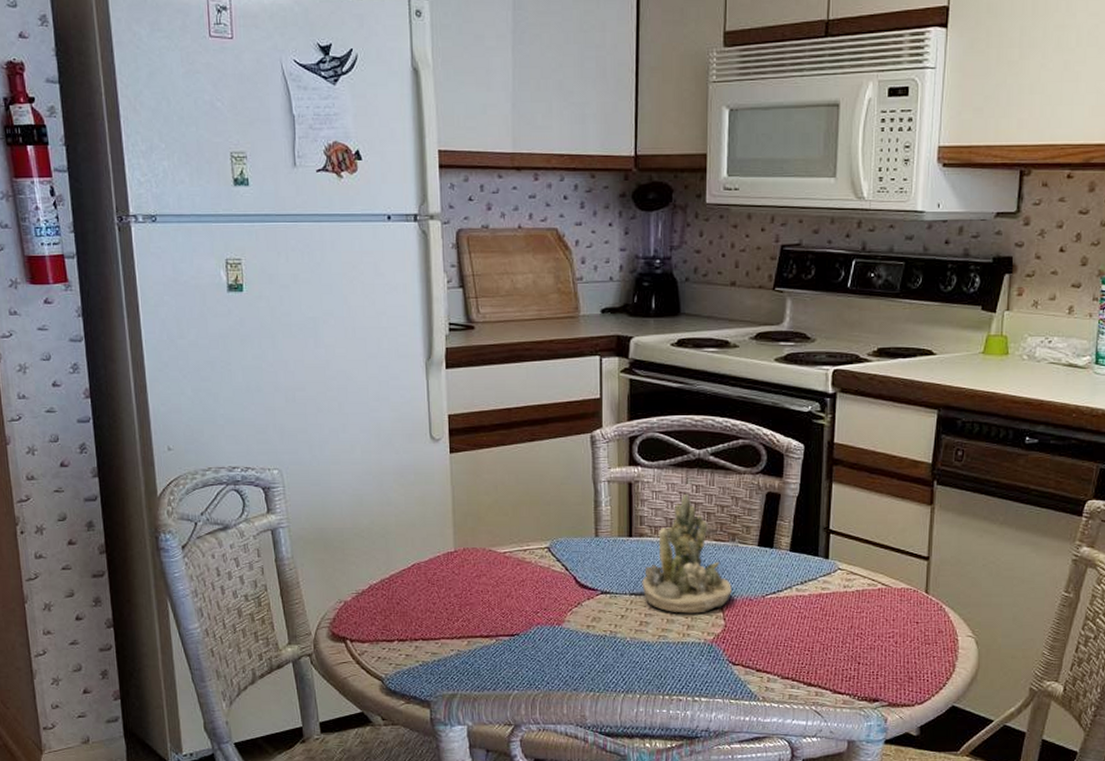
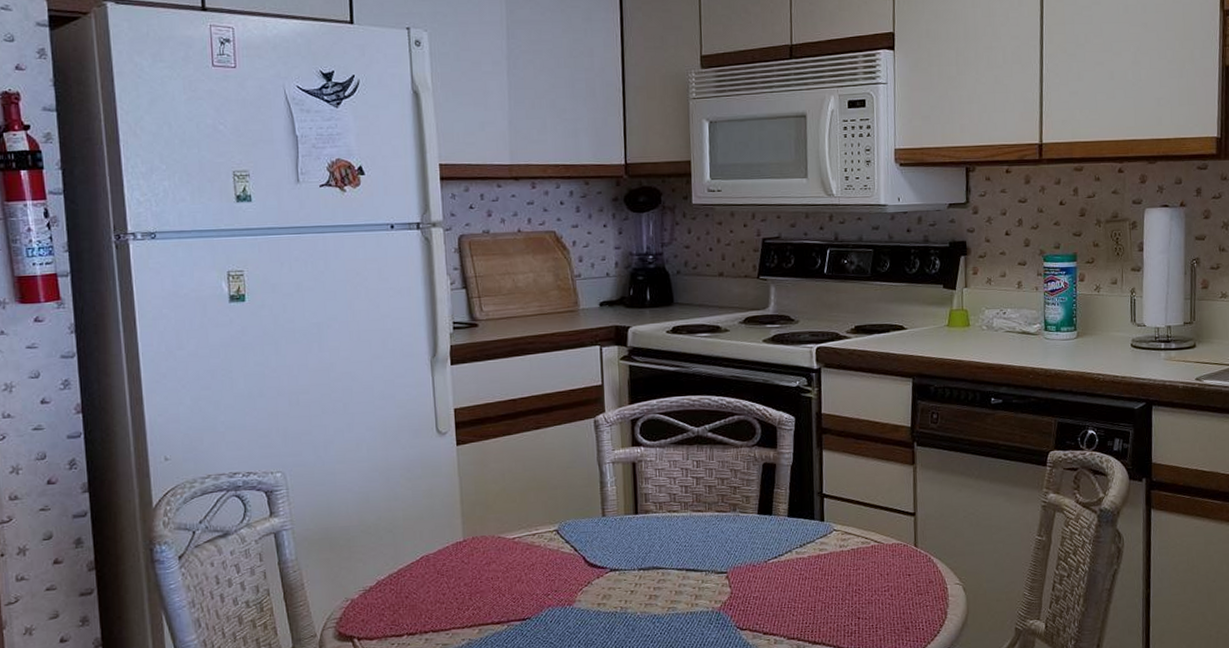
succulent planter: present [642,493,732,613] -> none [649,469,736,584]

